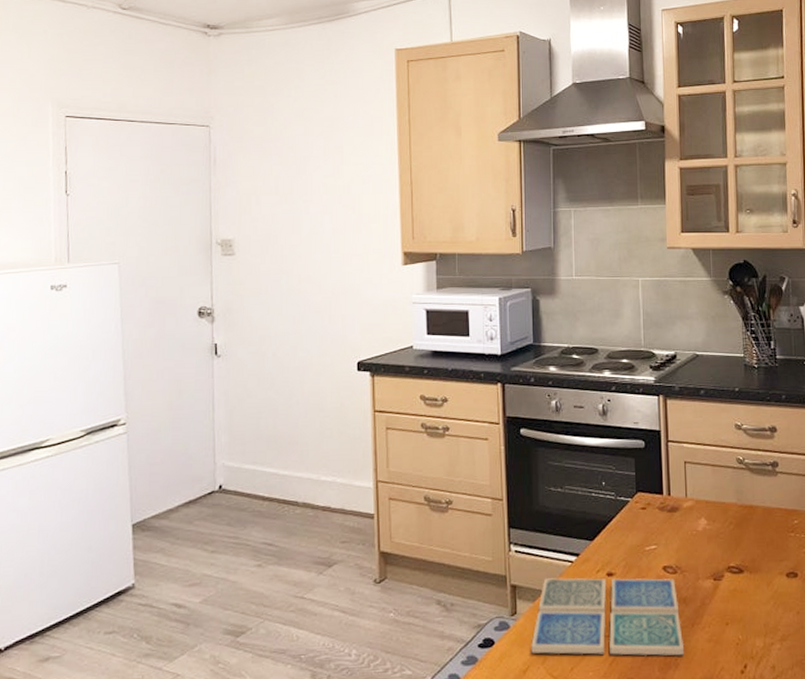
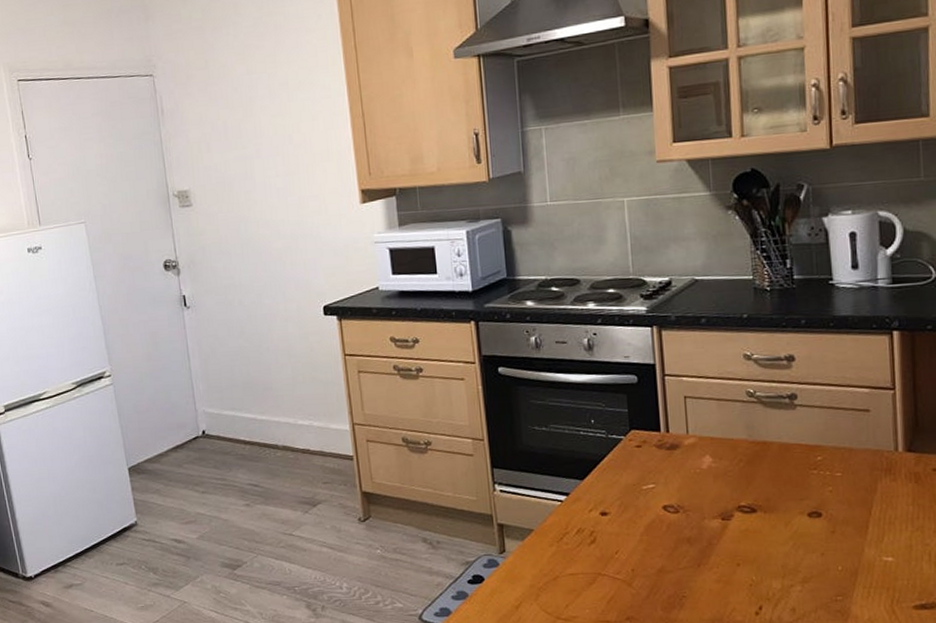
drink coaster: present [531,577,685,656] -> none [522,516,690,596]

